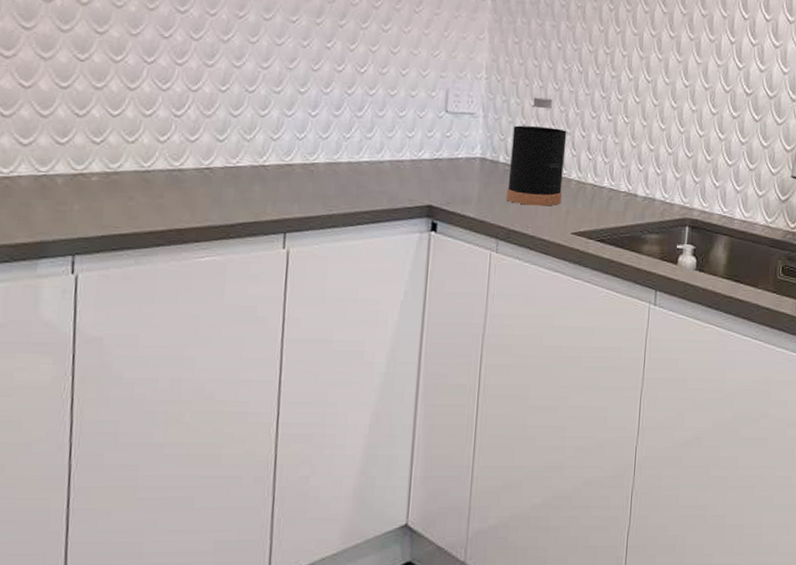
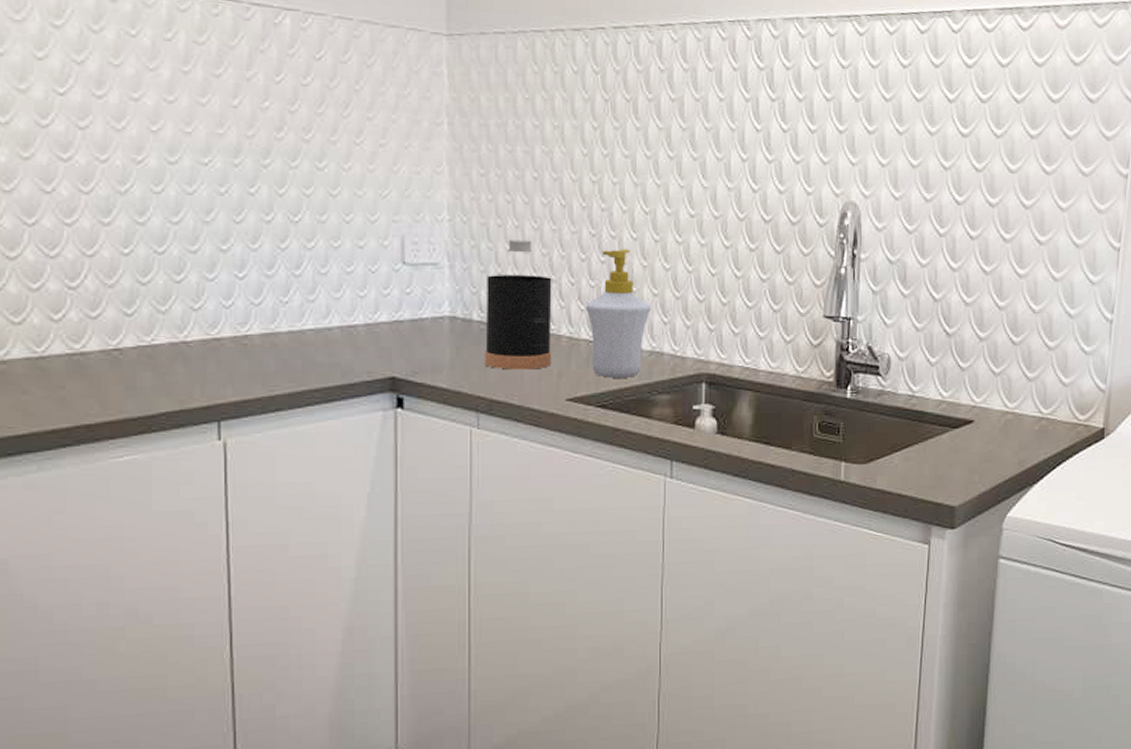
soap bottle: none [592,110,647,218] -> present [585,249,651,378]

